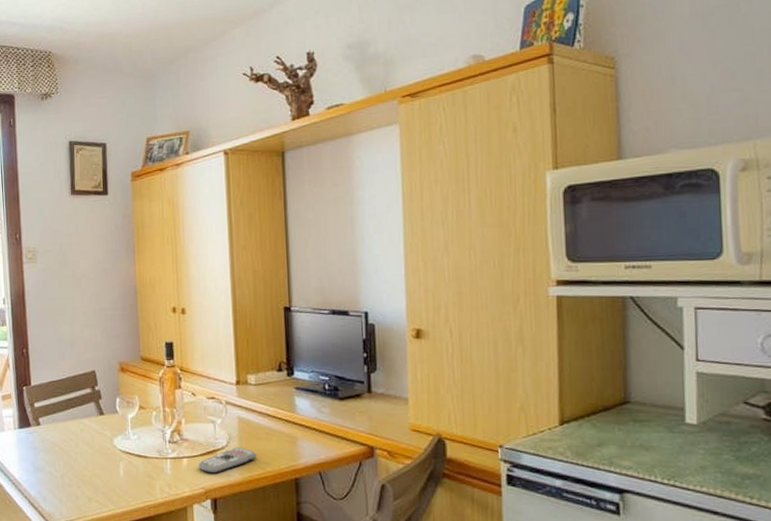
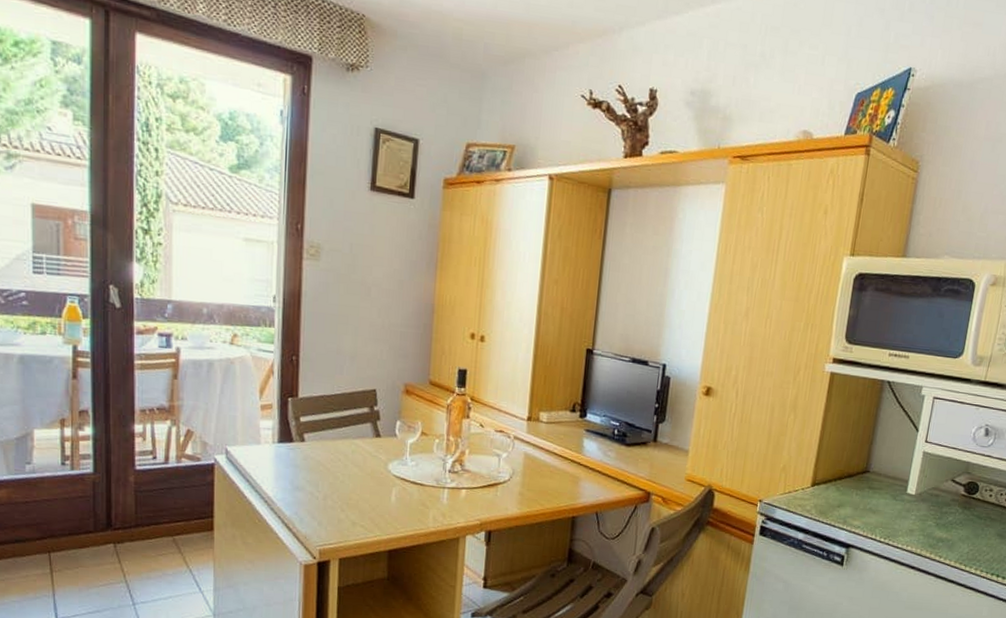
remote control: present [198,447,257,473] -> none [476,482,538,507]

